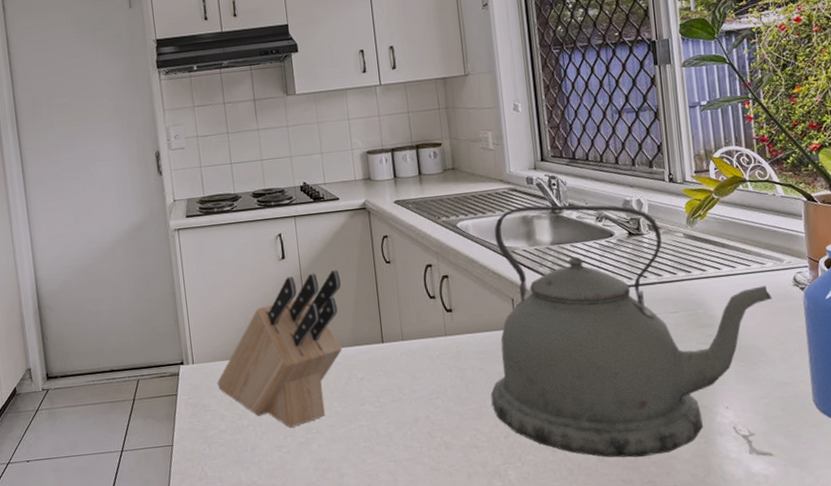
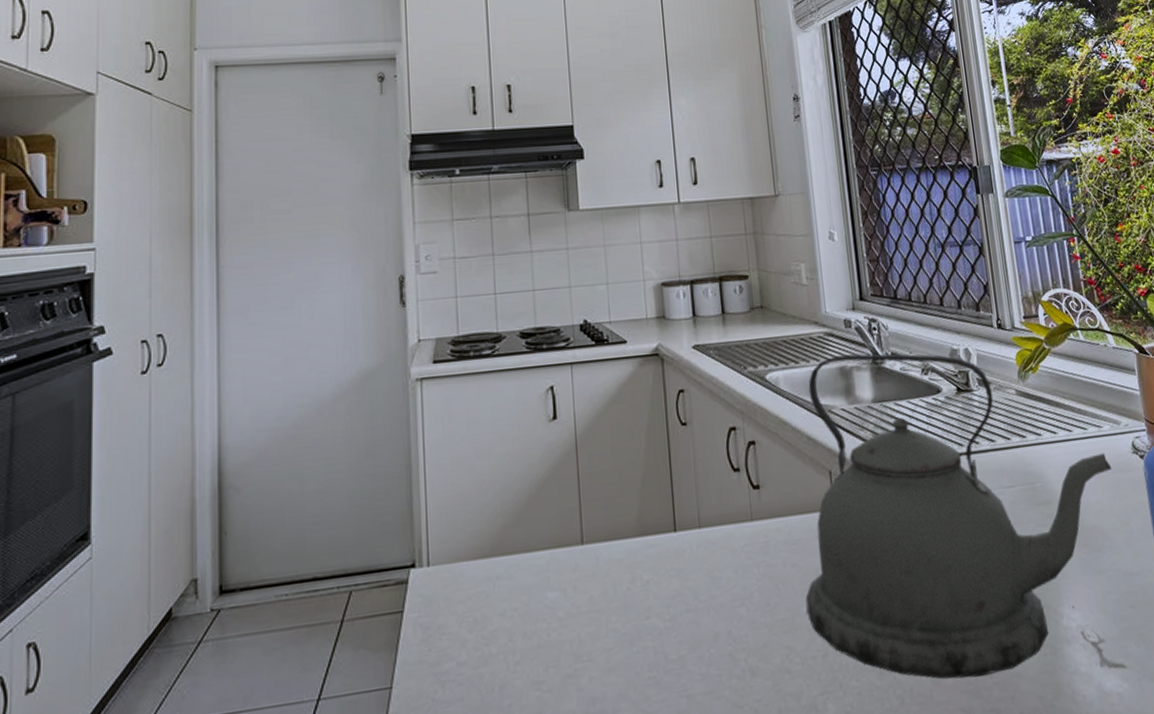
knife block: present [217,269,343,428] -> none [459,433,625,654]

